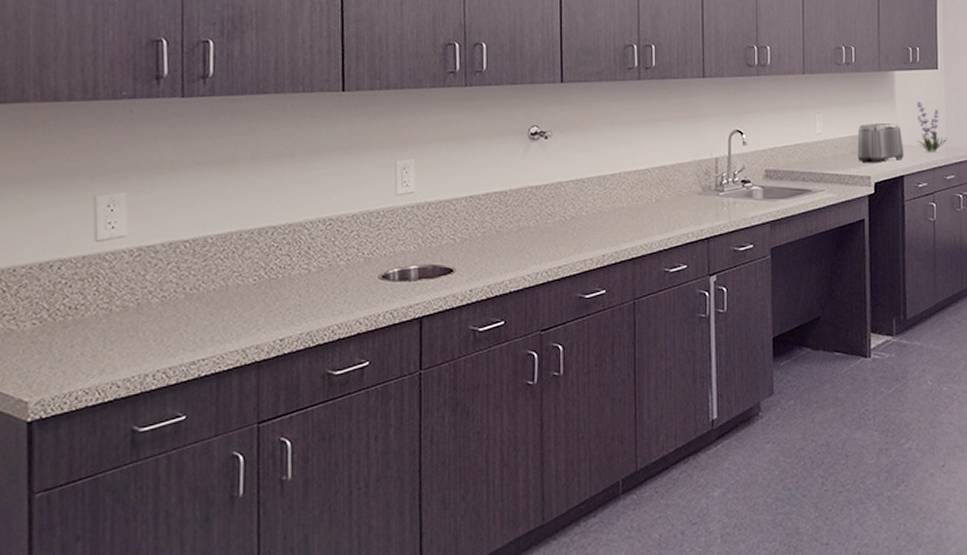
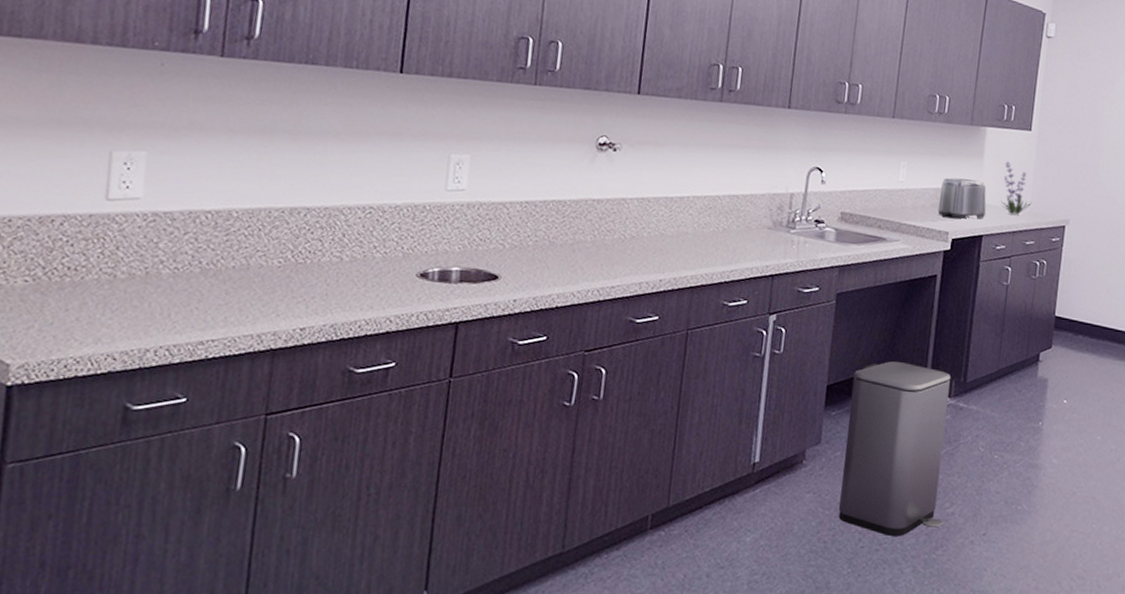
pedal bin: none [797,307,903,477] -> present [838,361,952,536]

